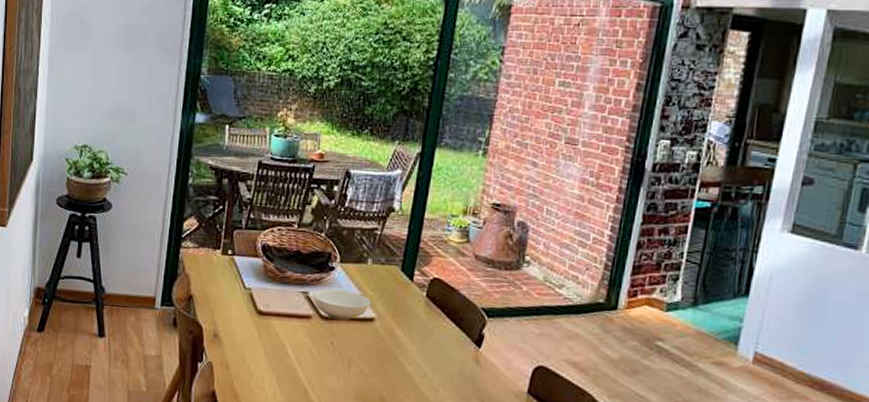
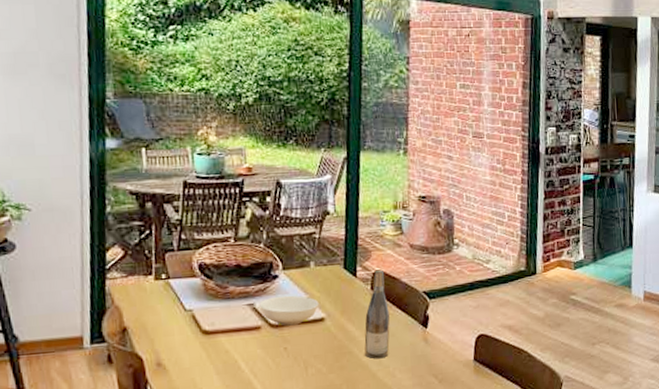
wine bottle: none [410,277,443,371] -> present [364,269,391,359]

